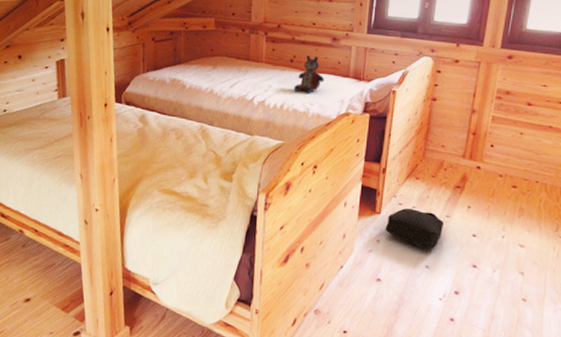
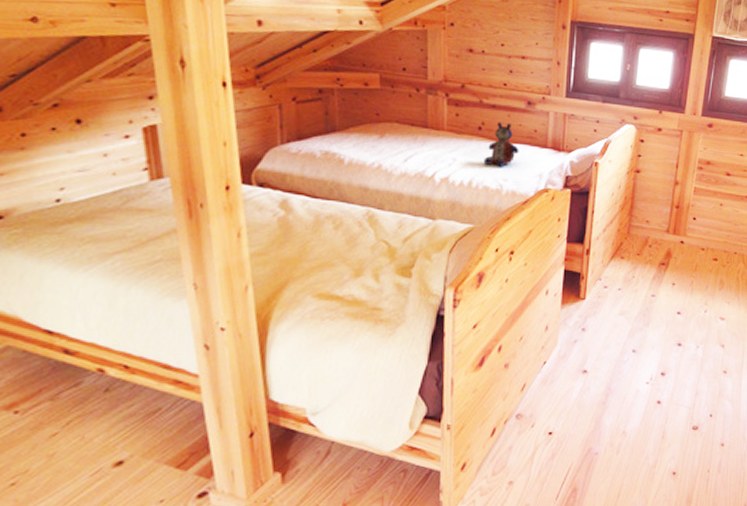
backpack: present [385,208,445,250] -> none [590,290,650,333]

